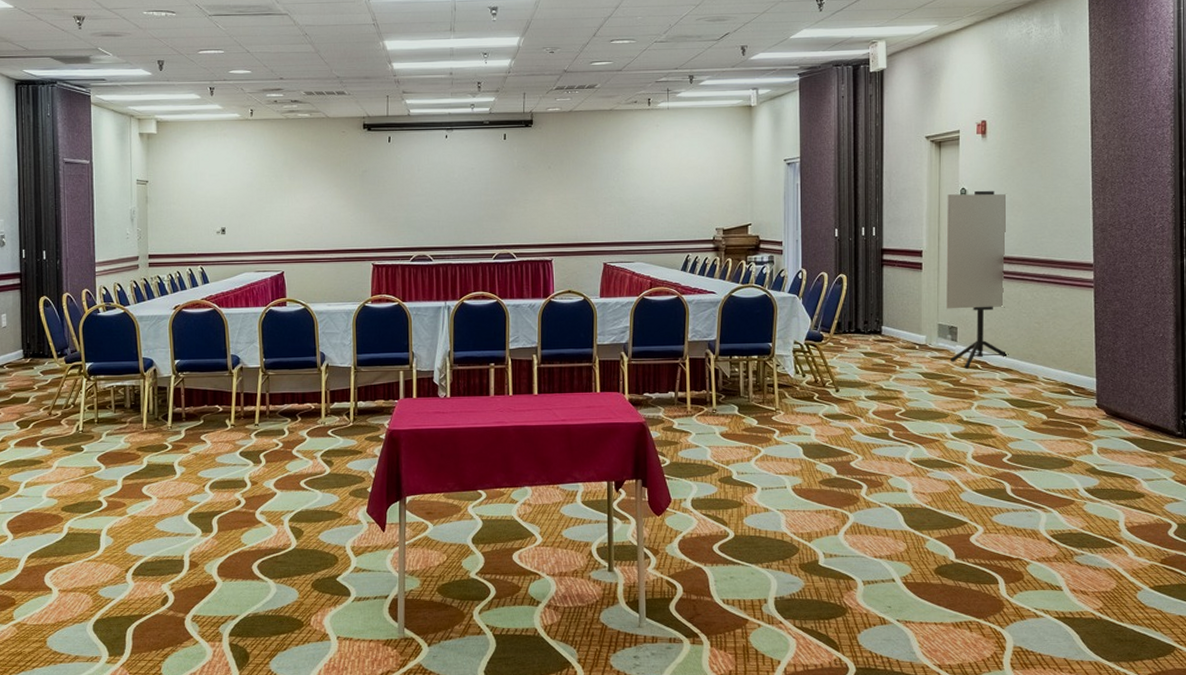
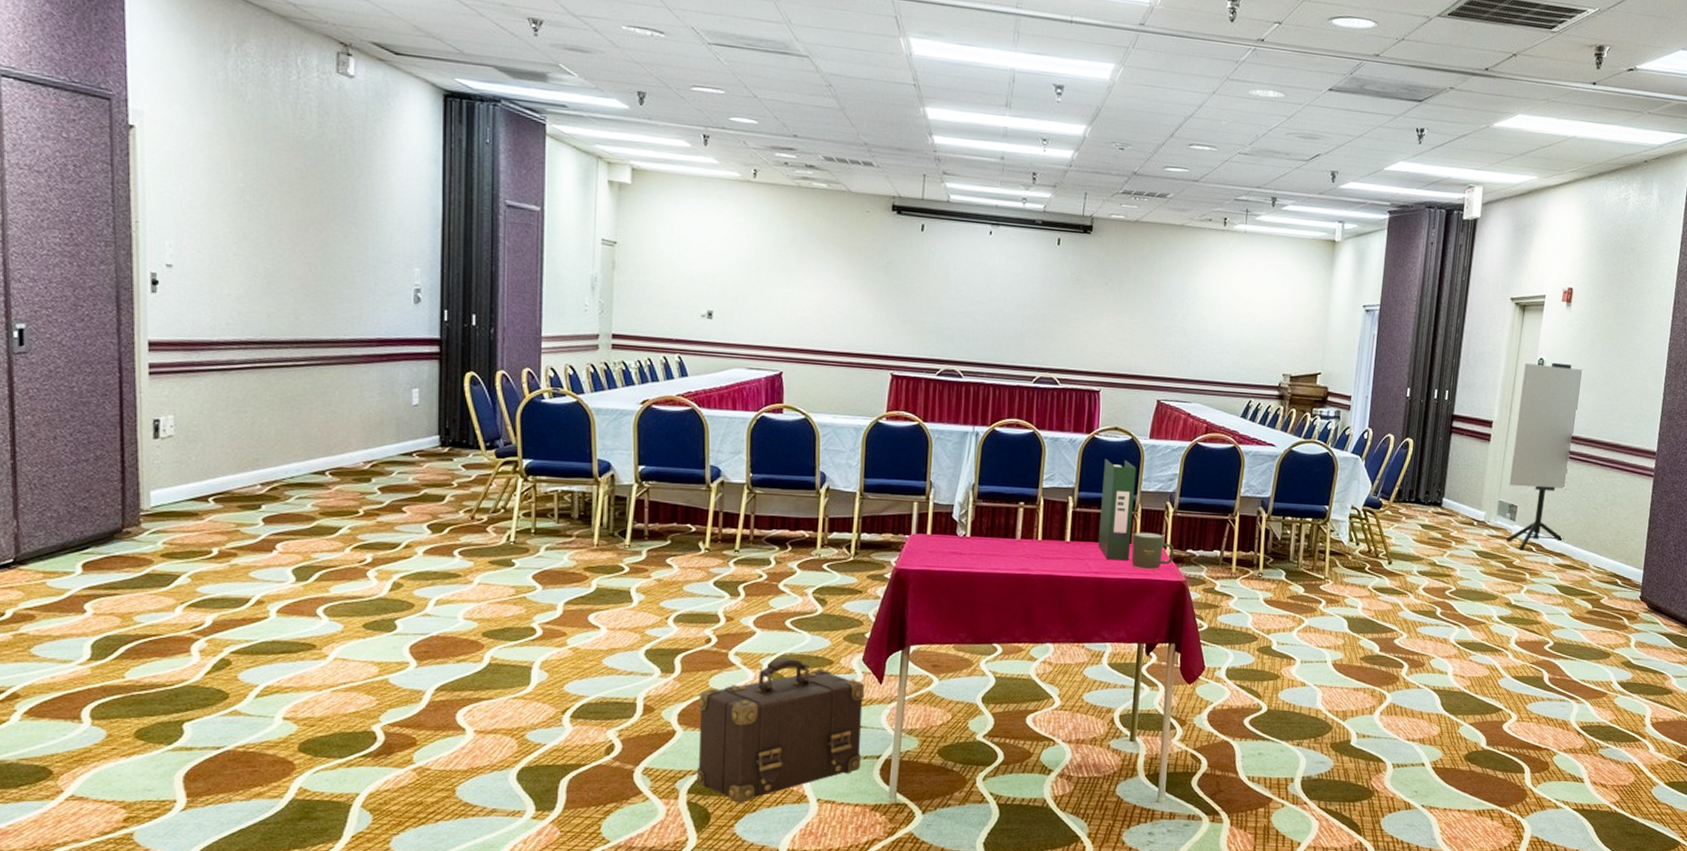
vintage suitcase: none [233,513,372,644] -> present [696,657,865,804]
binder: none [562,318,592,408] -> present [1098,458,1137,561]
mug: none [593,380,633,415] -> present [1131,532,1175,570]

